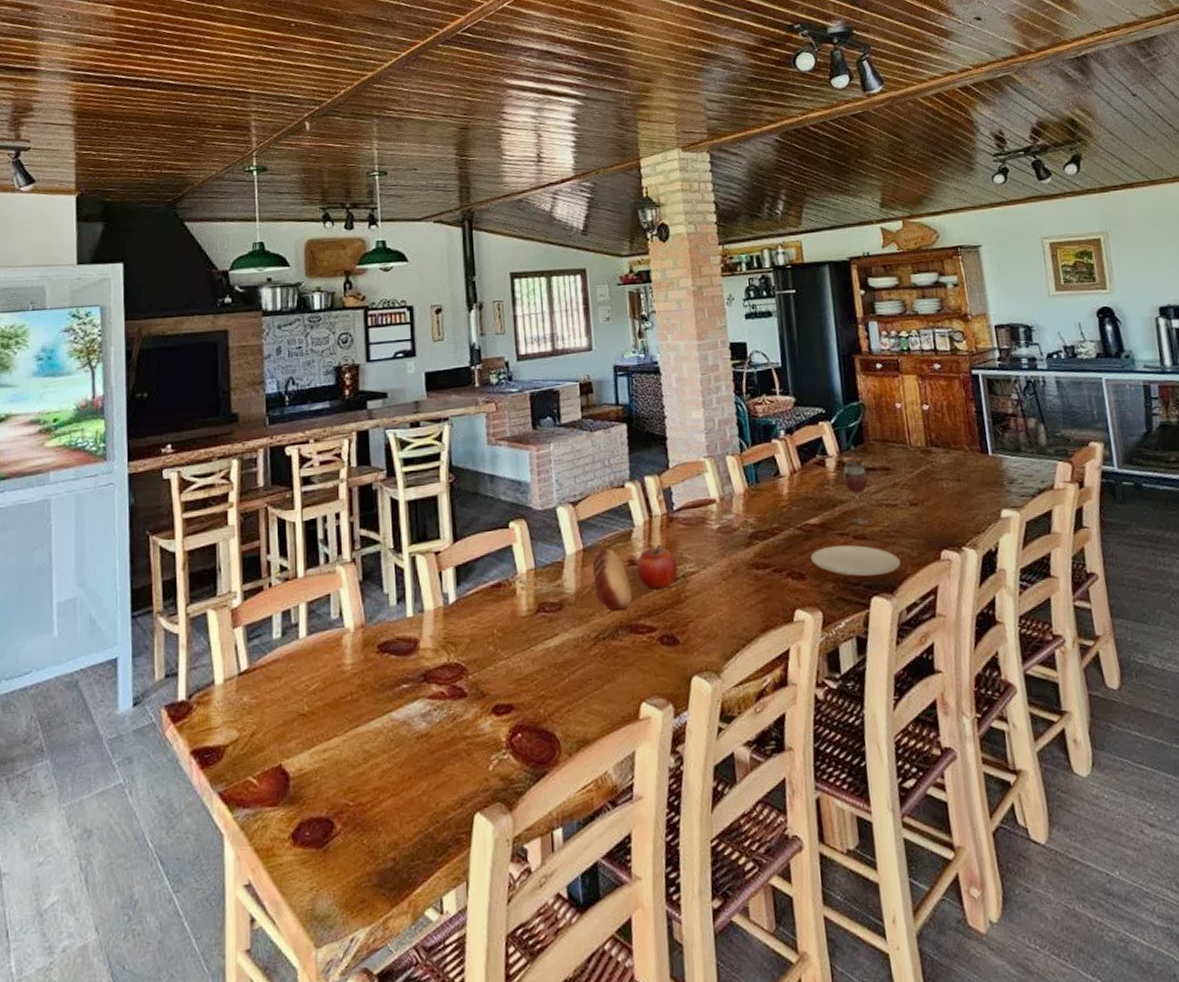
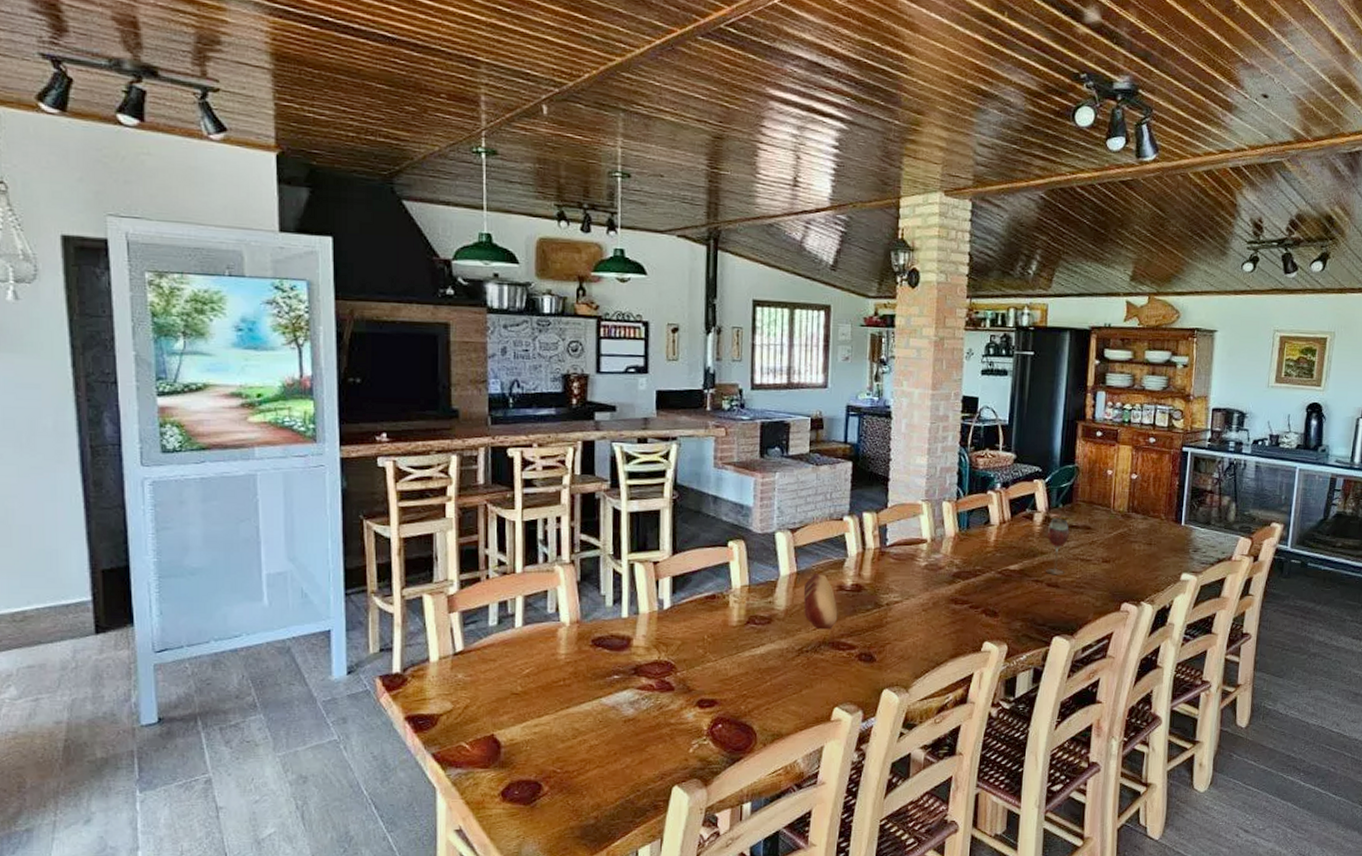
fruit: present [637,544,678,589] -> none [845,575,883,613]
plate: present [810,544,901,577] -> none [1005,590,1085,619]

